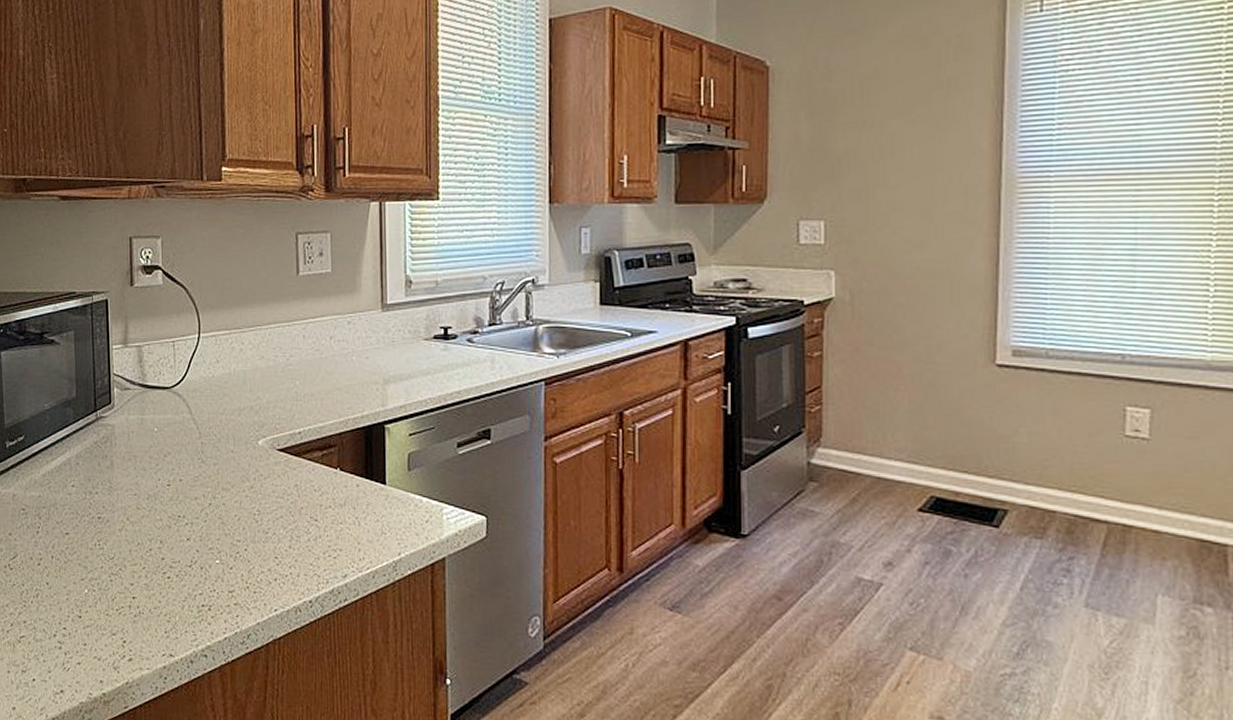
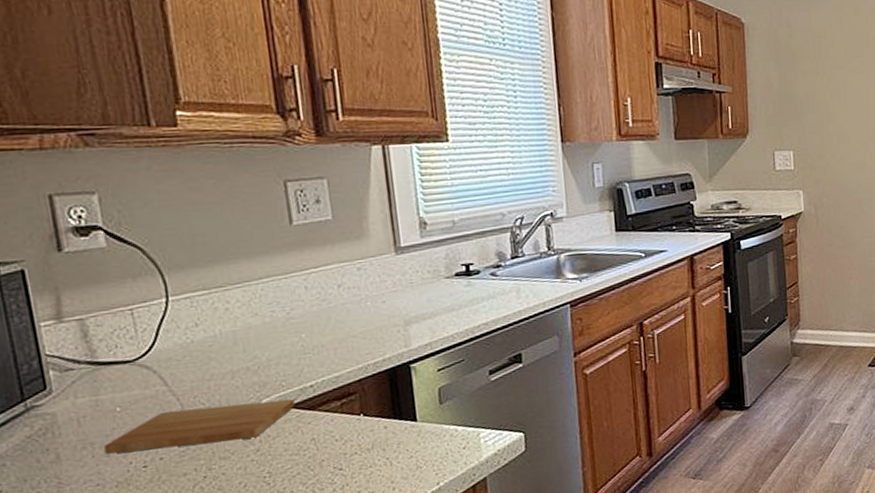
cutting board: none [143,437,285,474] -> present [104,398,295,454]

